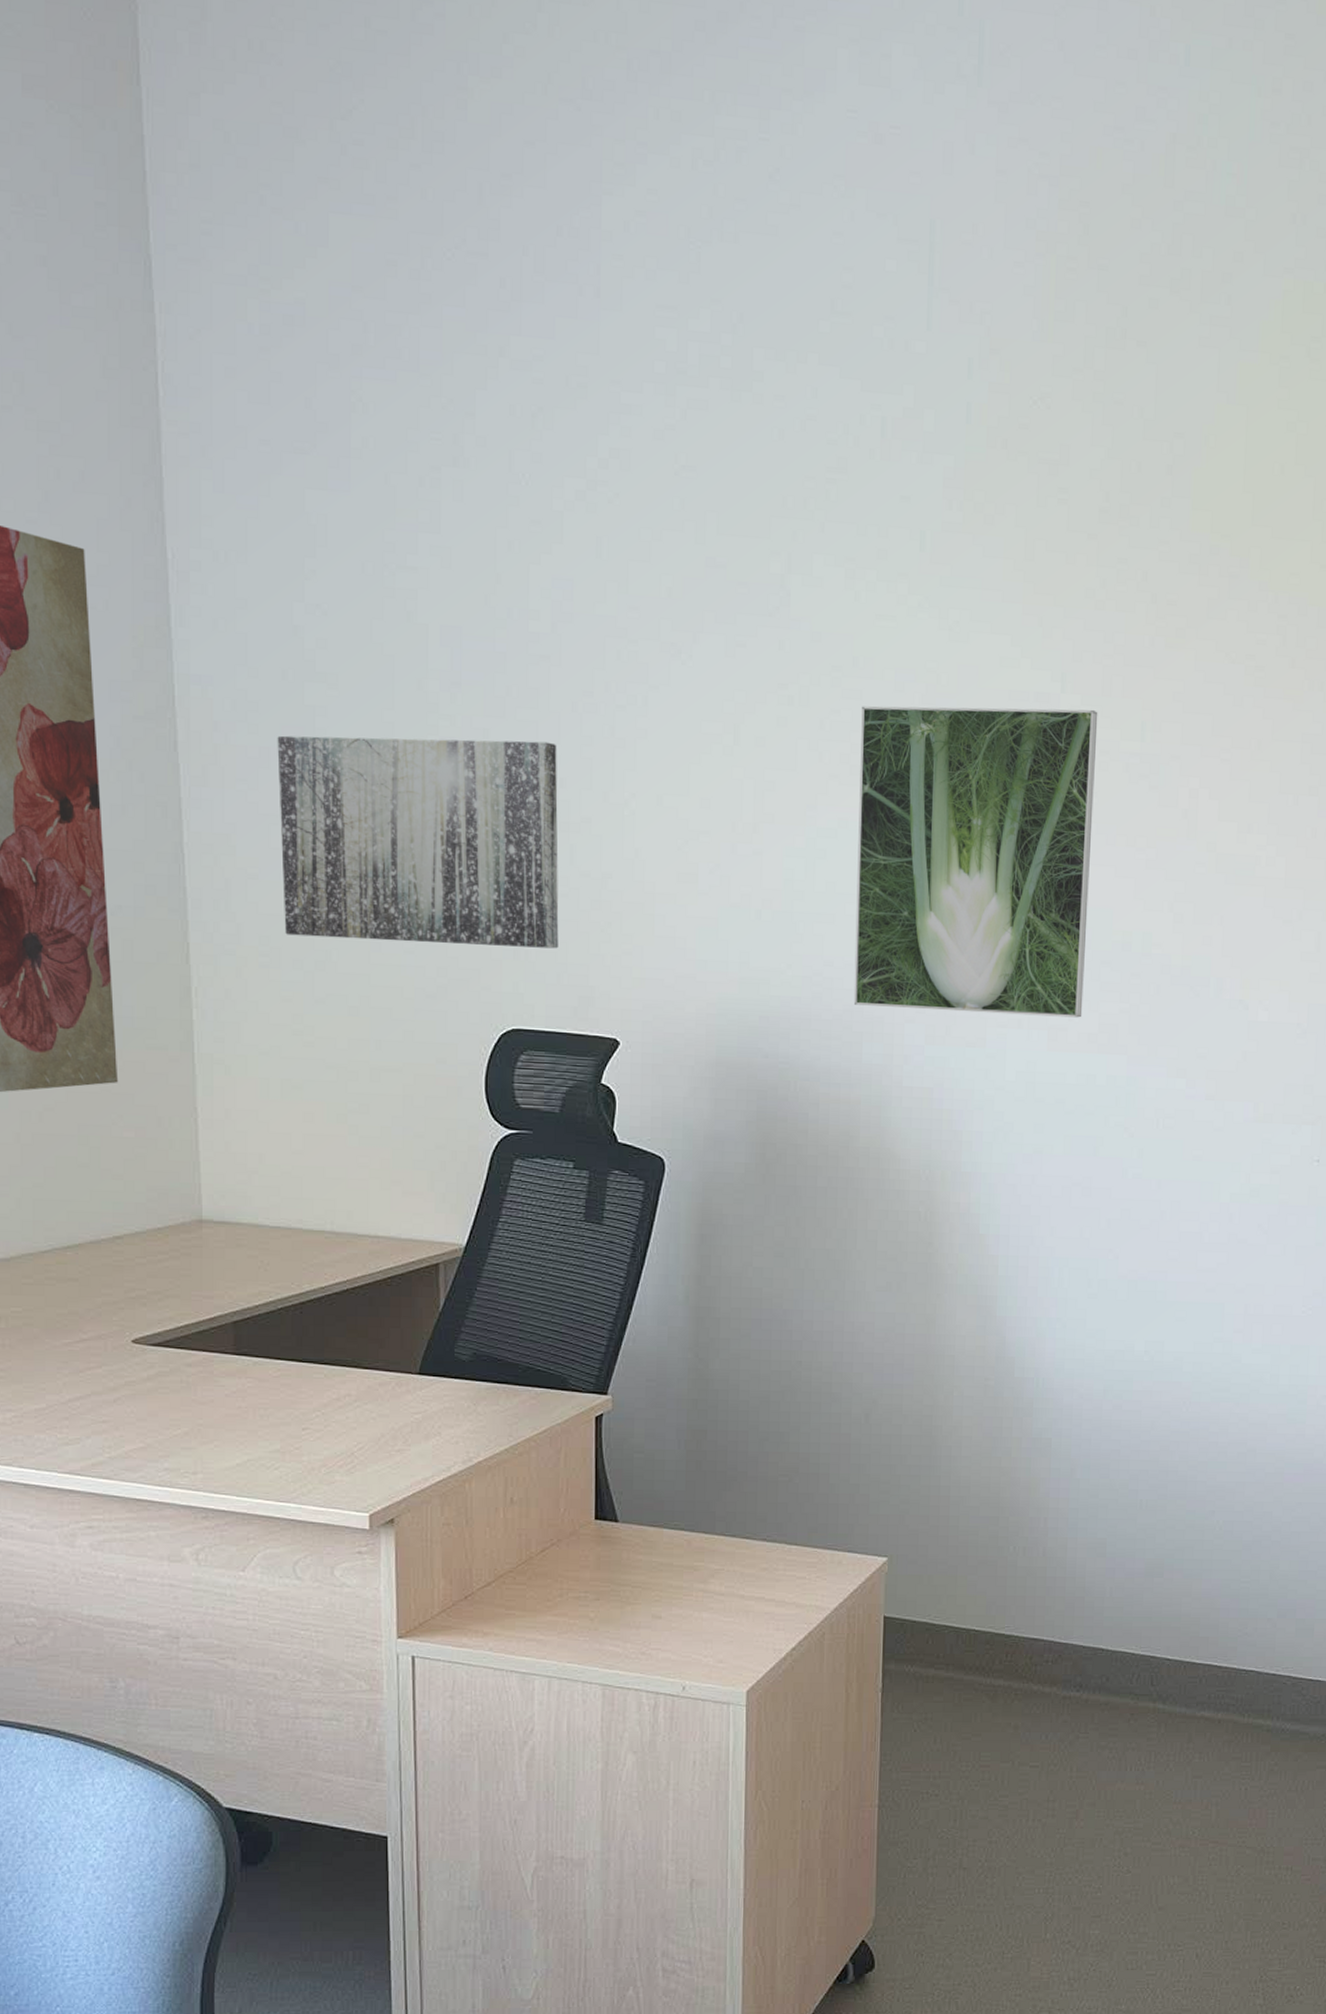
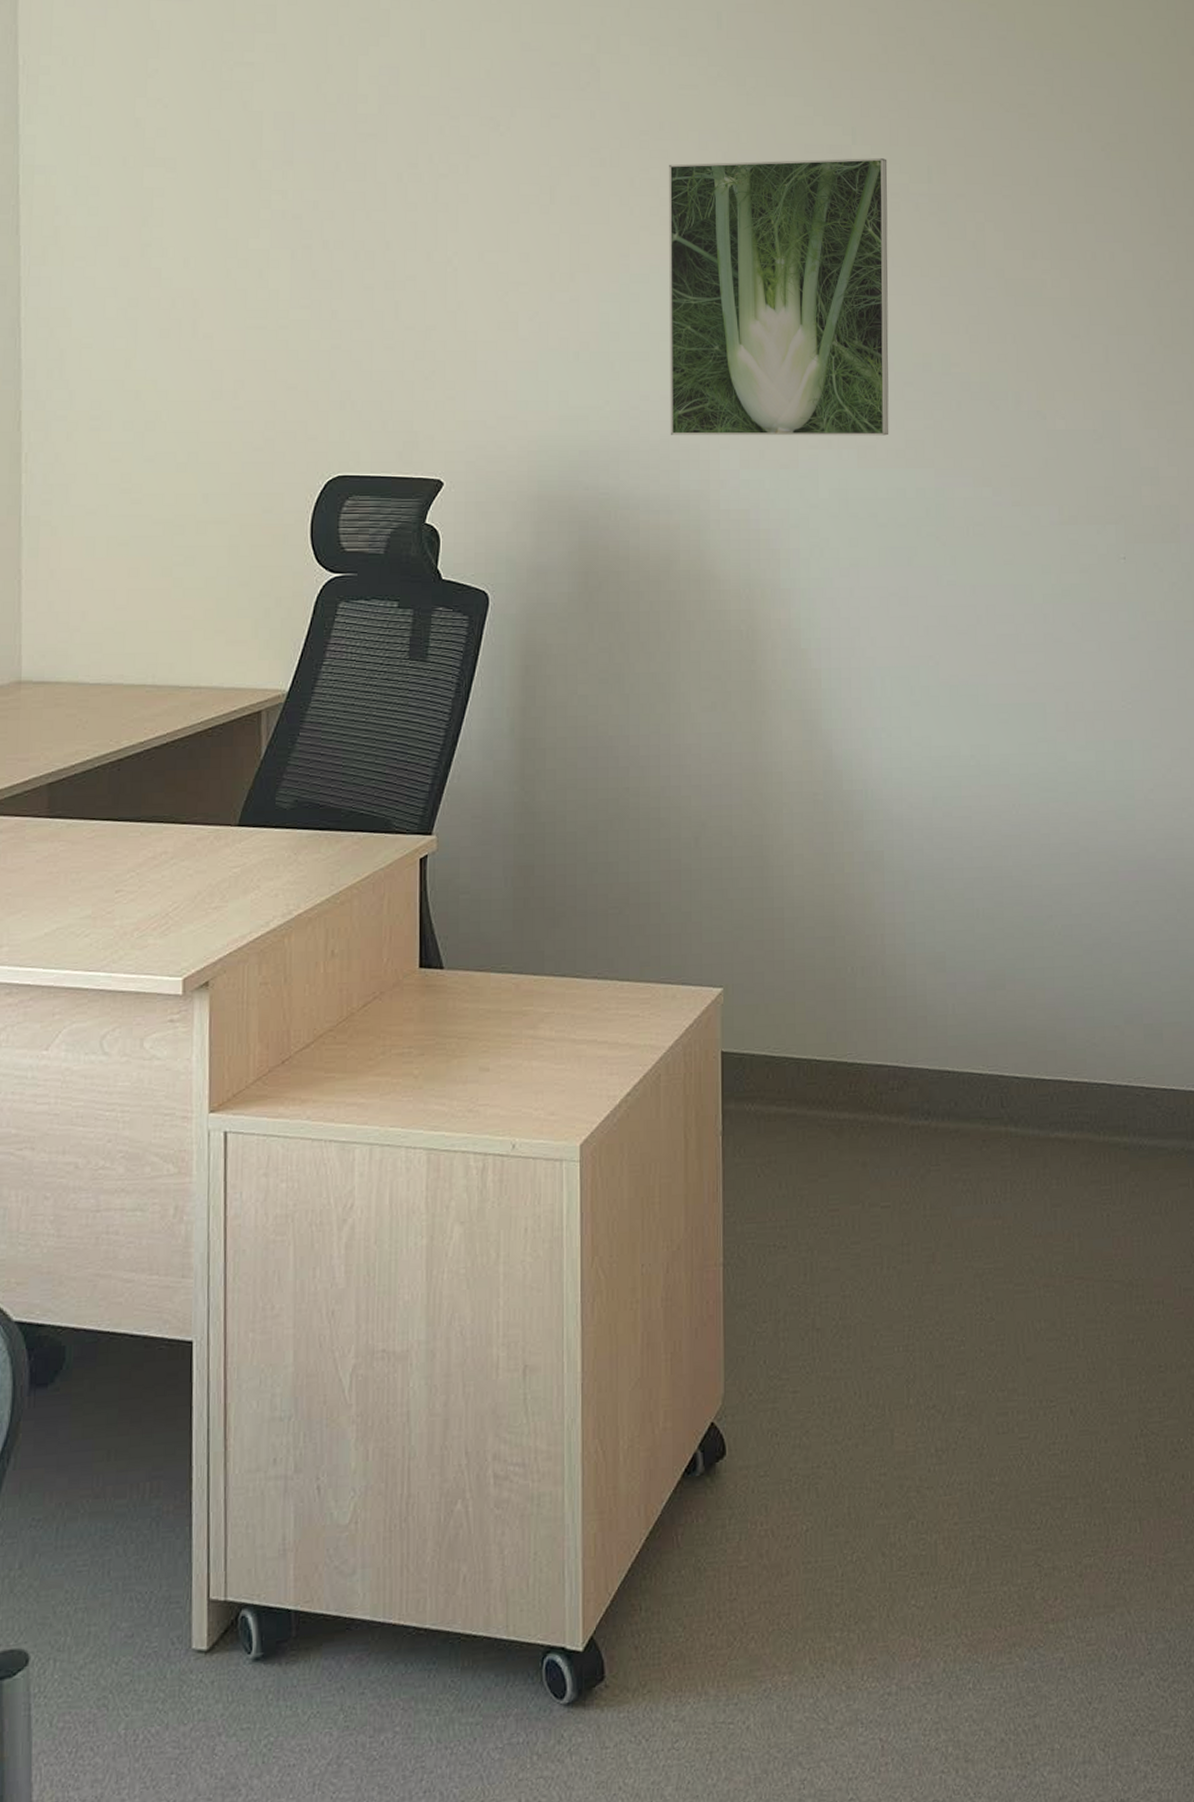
wall art: present [277,735,559,949] -> none [115,210,384,399]

